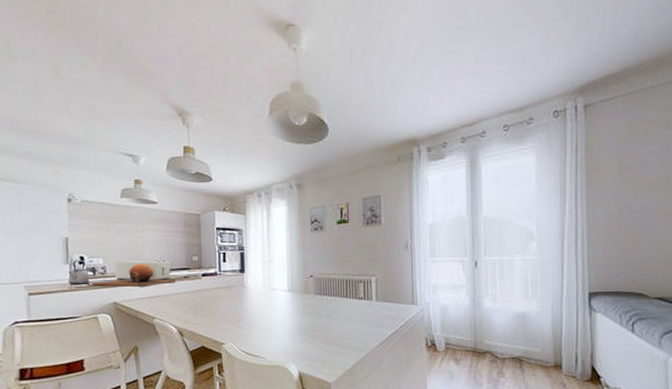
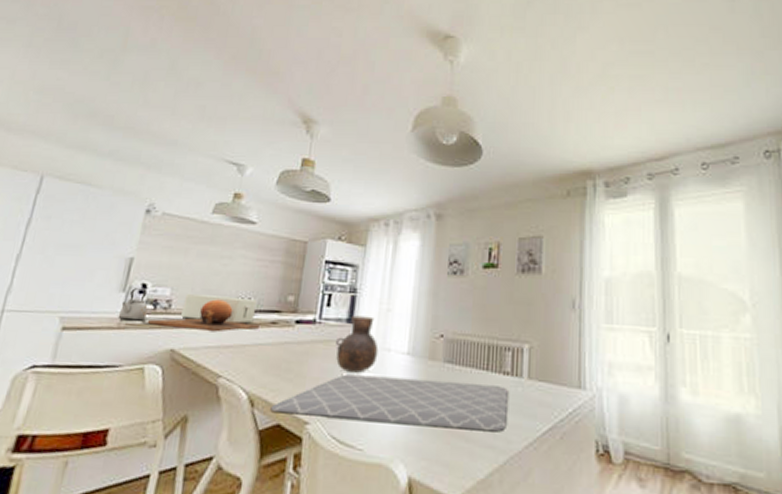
placemat: none [195,307,363,339] -> present [270,374,508,433]
vase: none [234,266,267,307] -> present [336,315,379,373]

